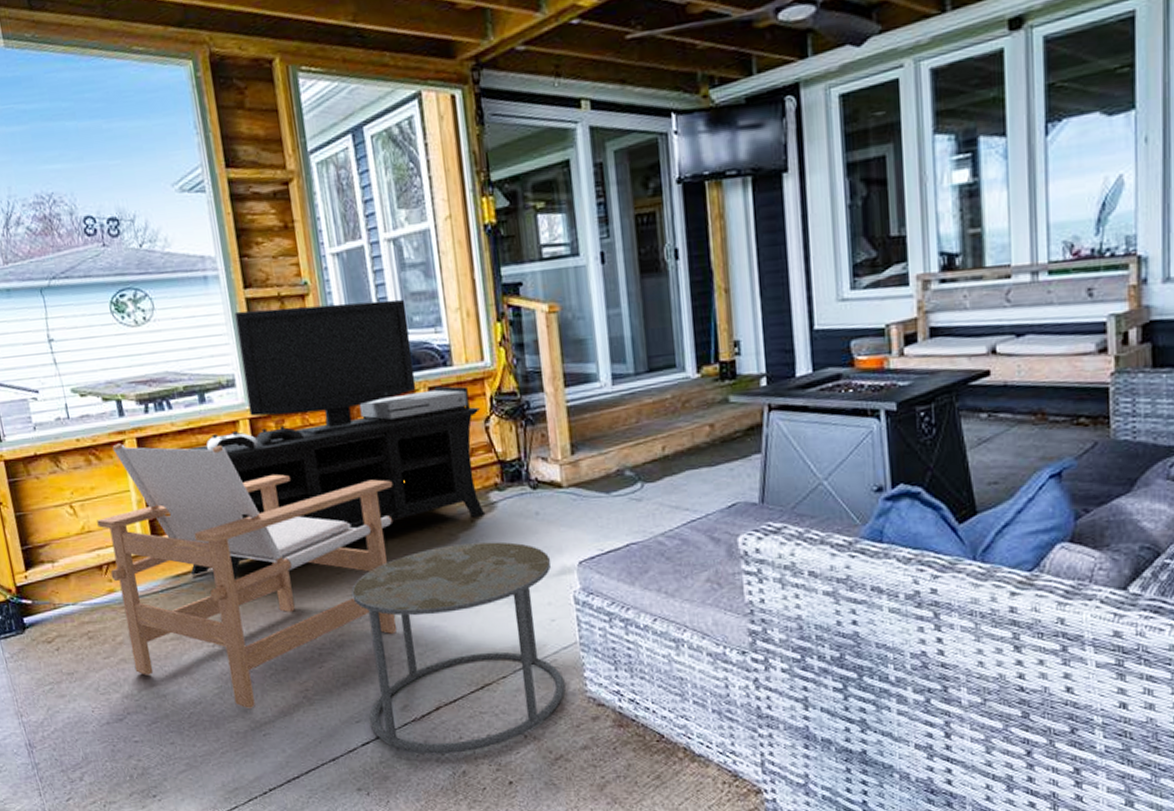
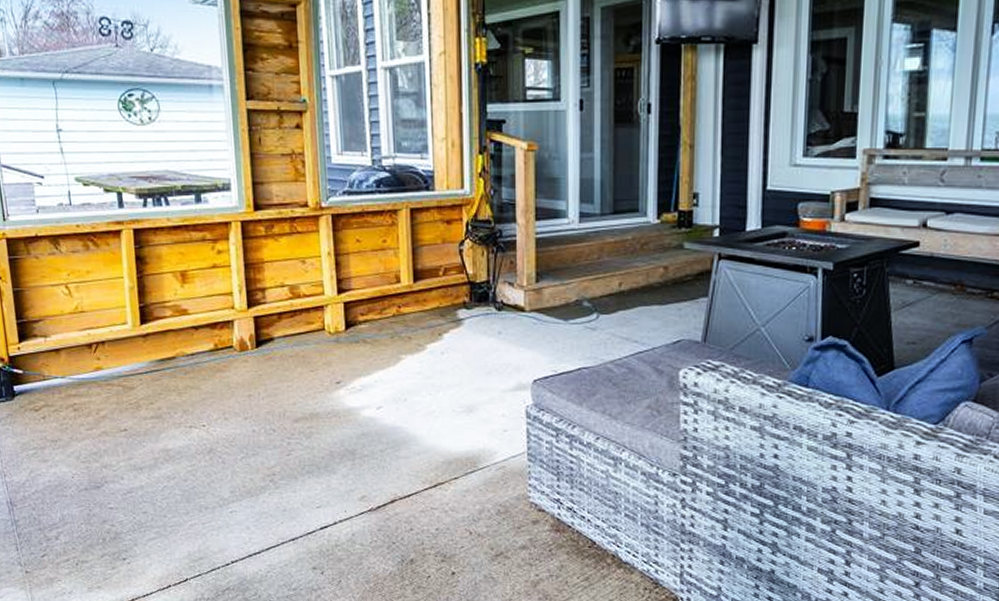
lounge chair: present [97,443,397,709] -> none [90,233,370,487]
media console: present [187,299,486,580] -> none [174,120,457,368]
side table: present [351,541,565,754] -> none [323,354,511,543]

